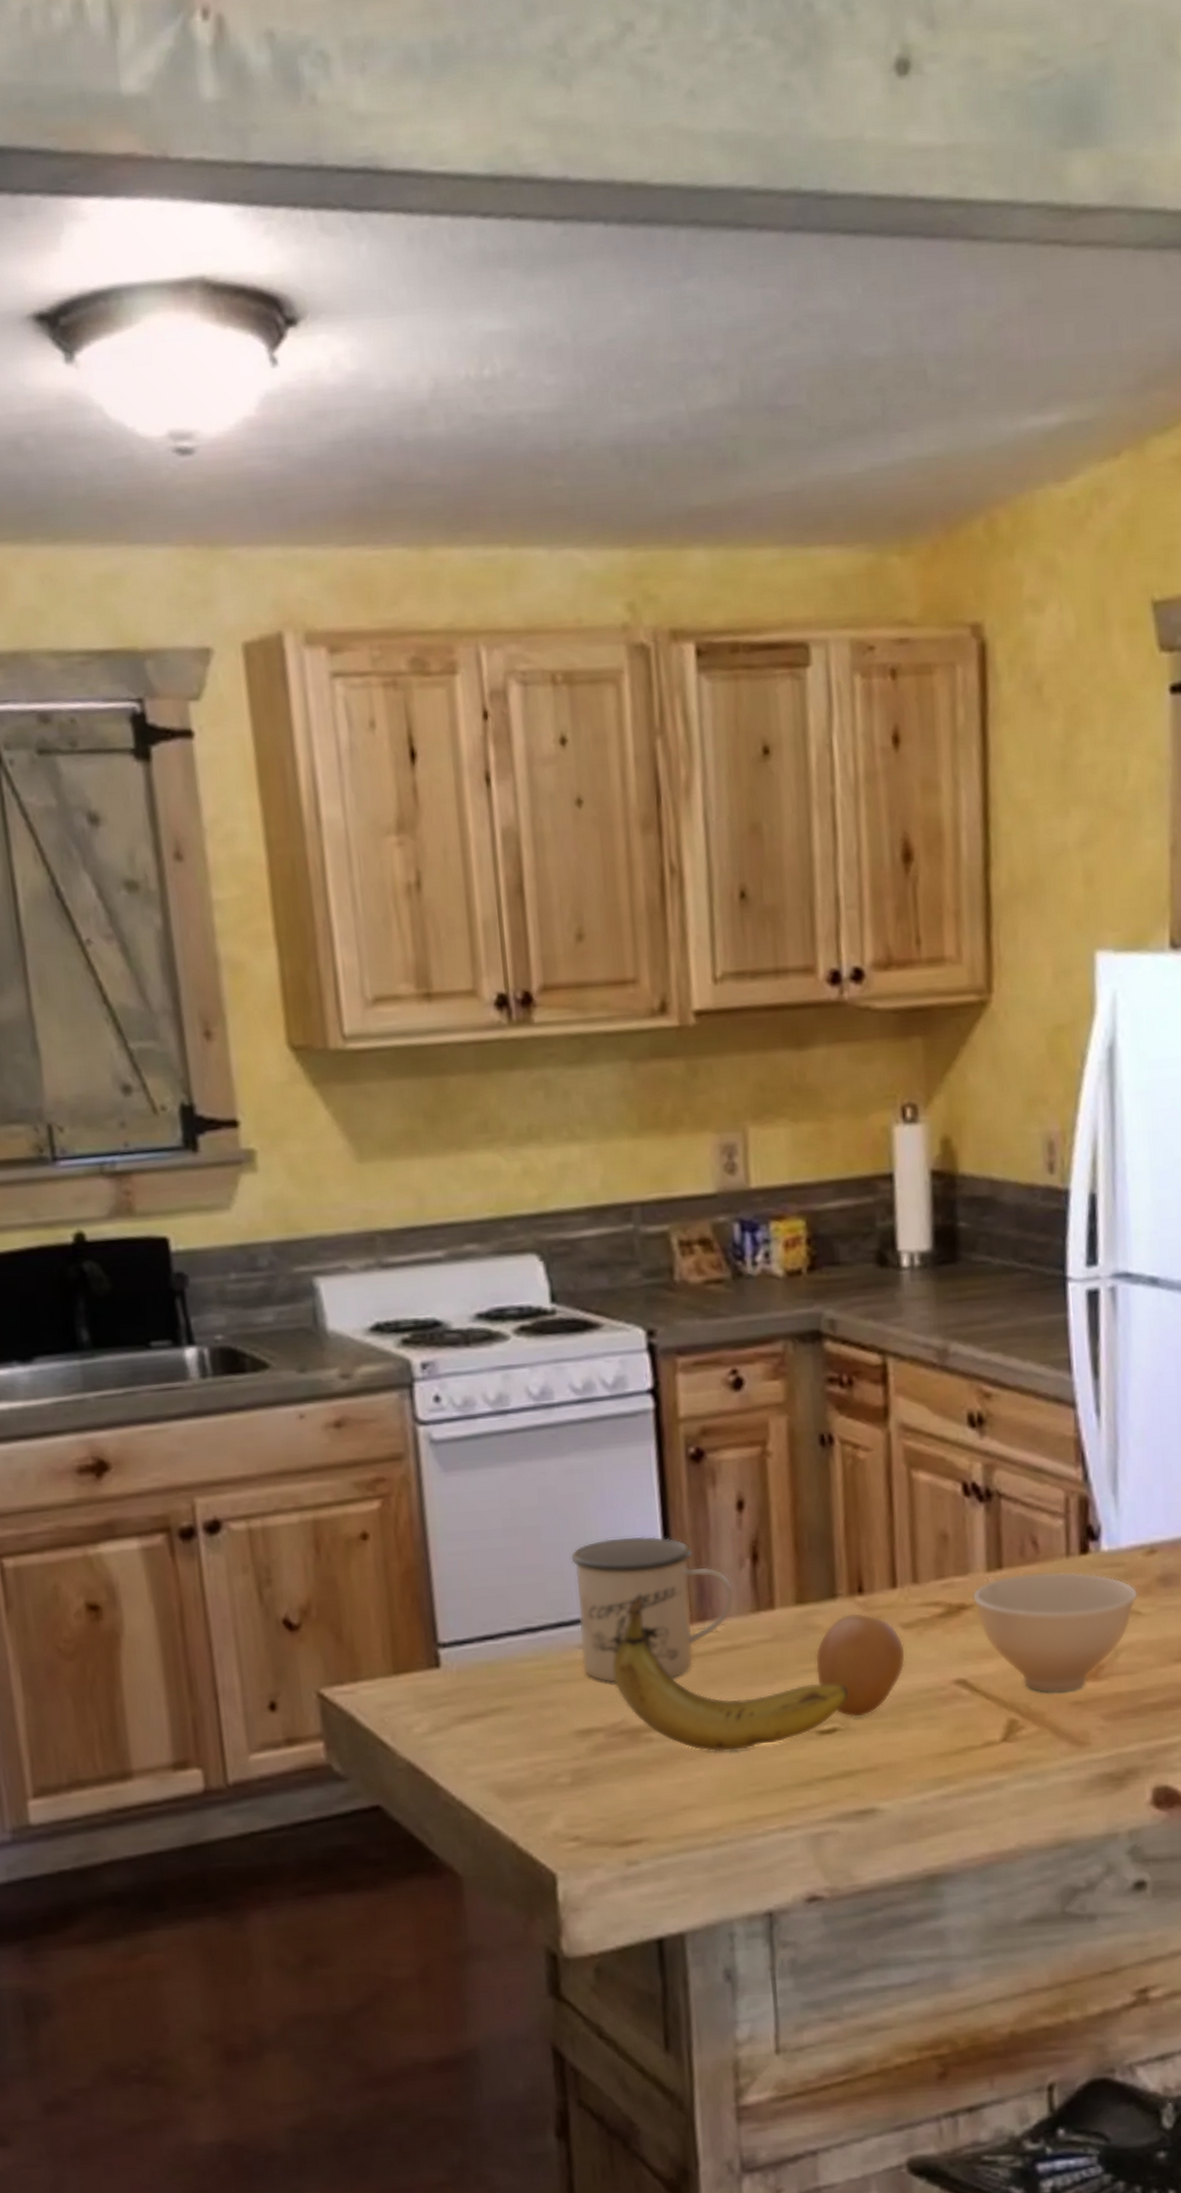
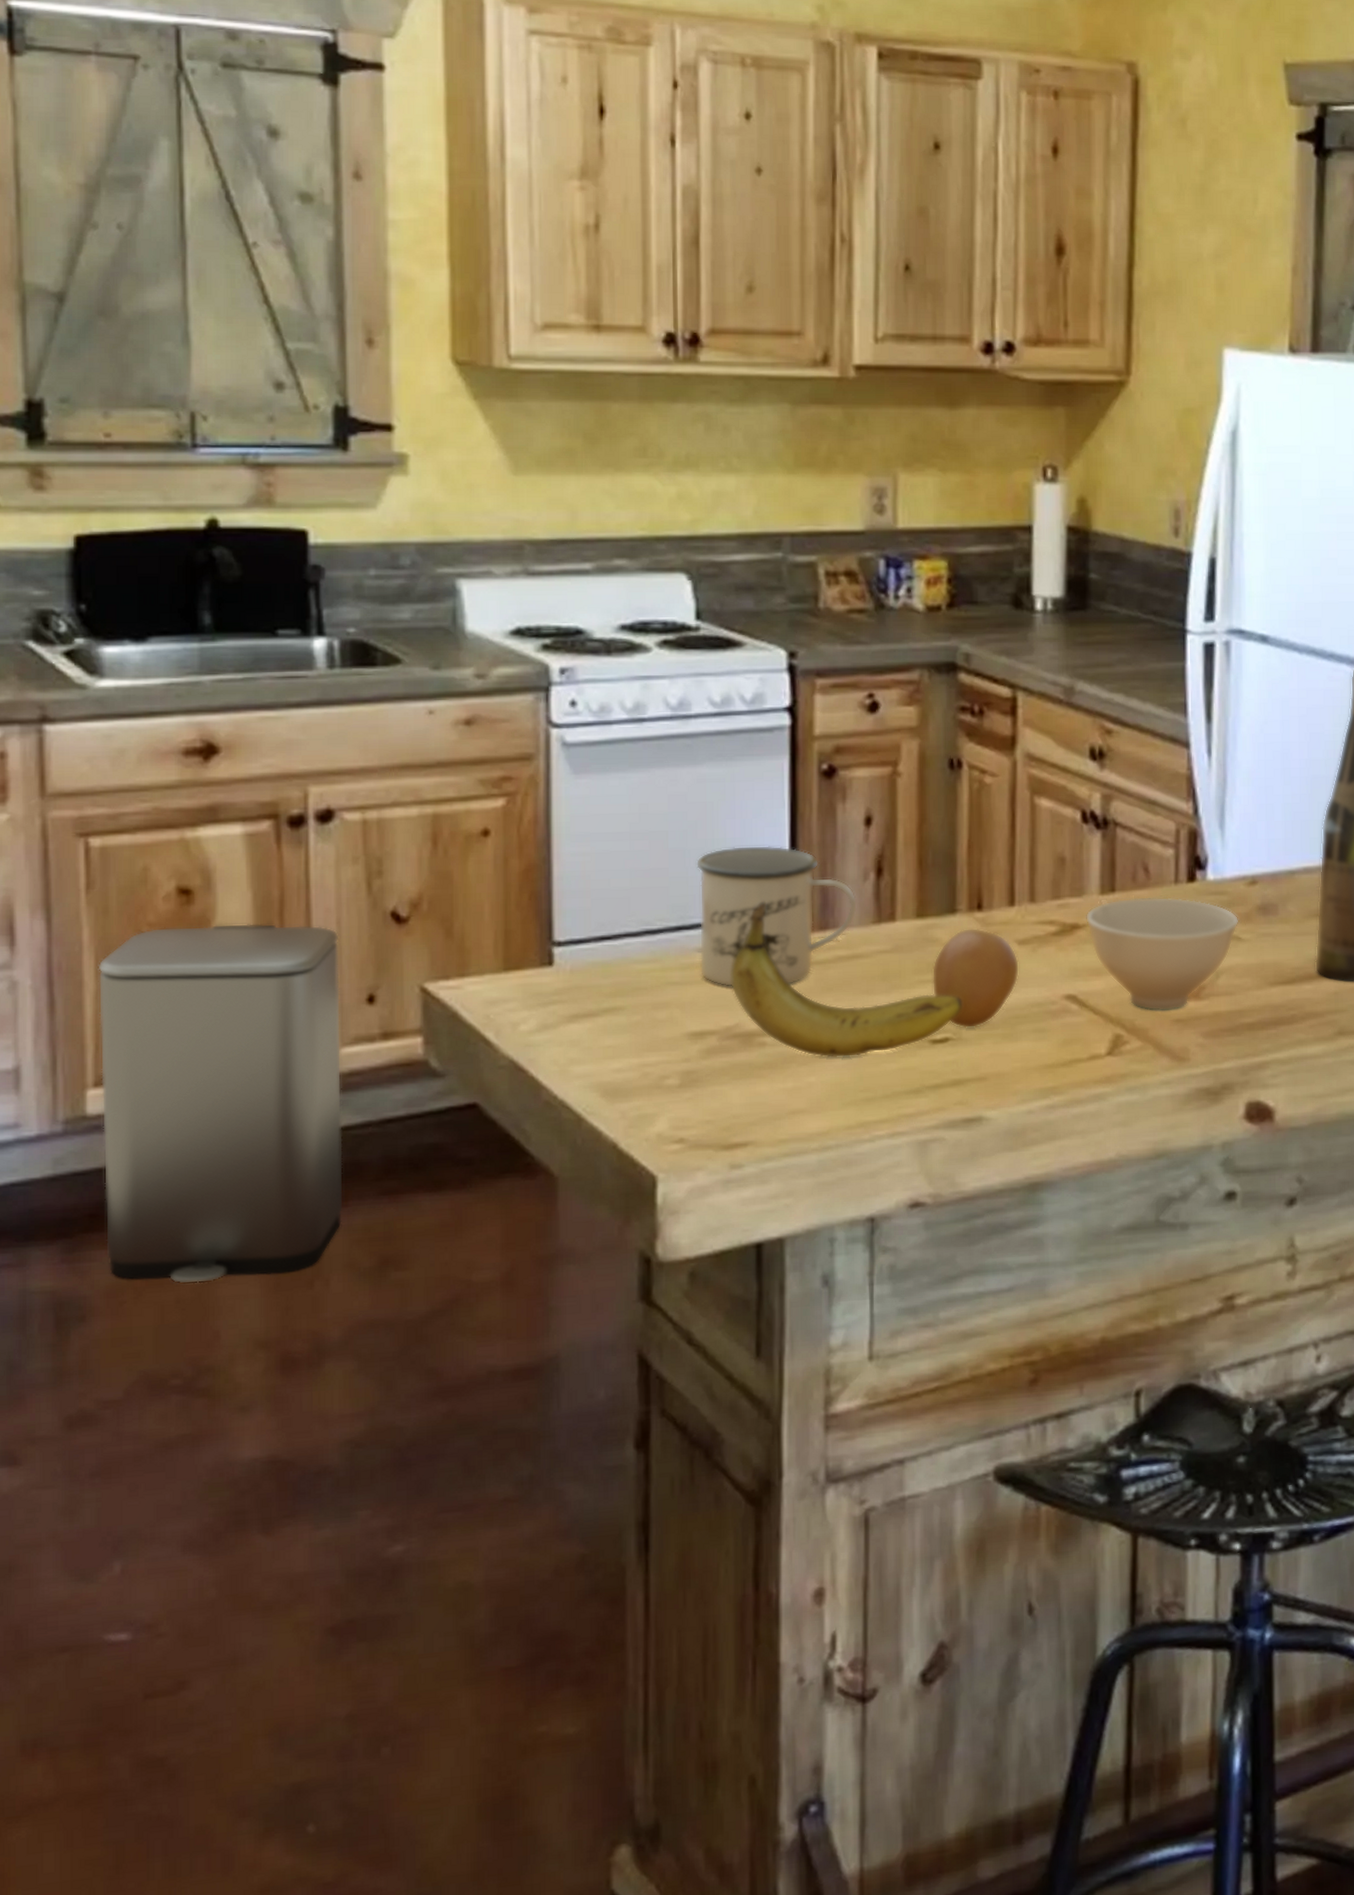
pedal bin: none [24,1636,267,1982] -> present [98,924,343,1284]

